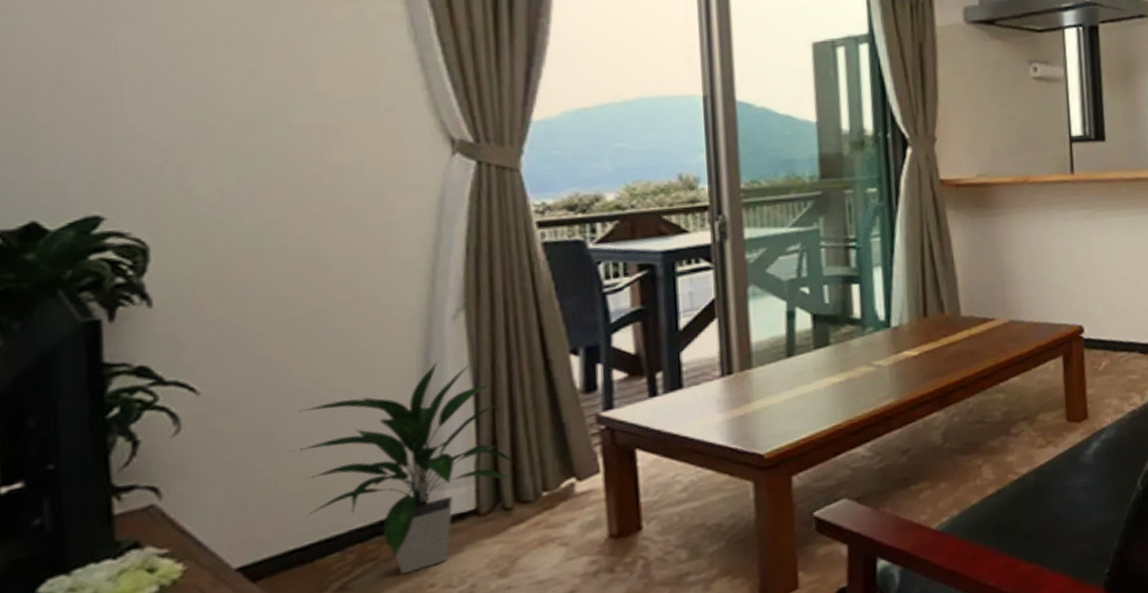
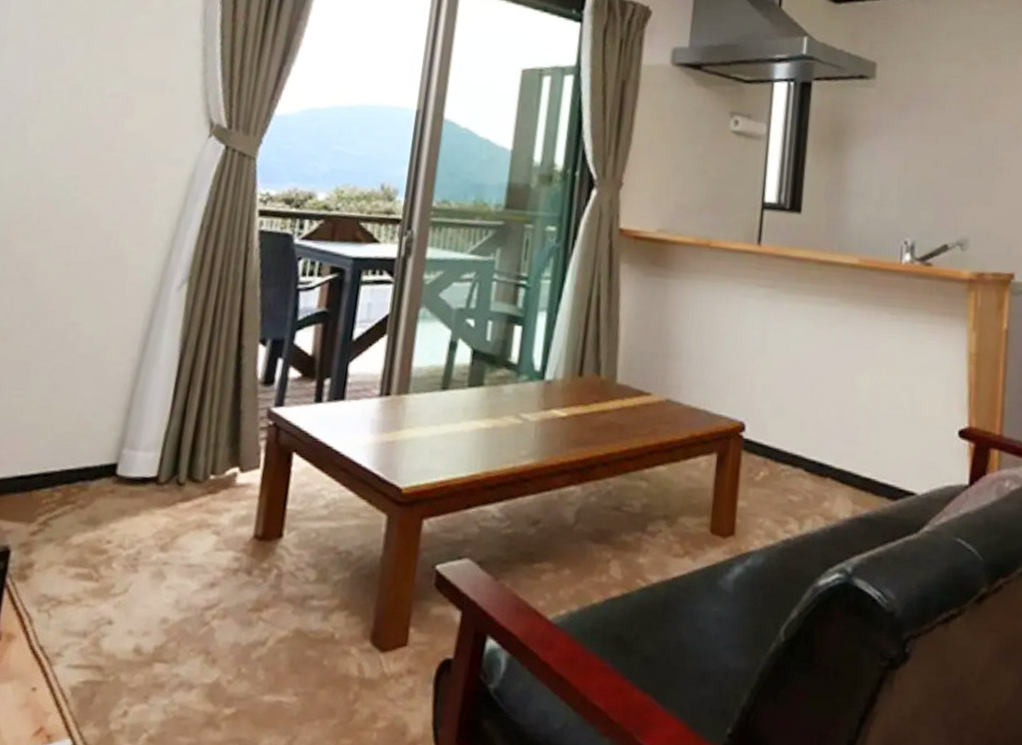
indoor plant: present [292,361,515,575] -> none [38,326,198,525]

